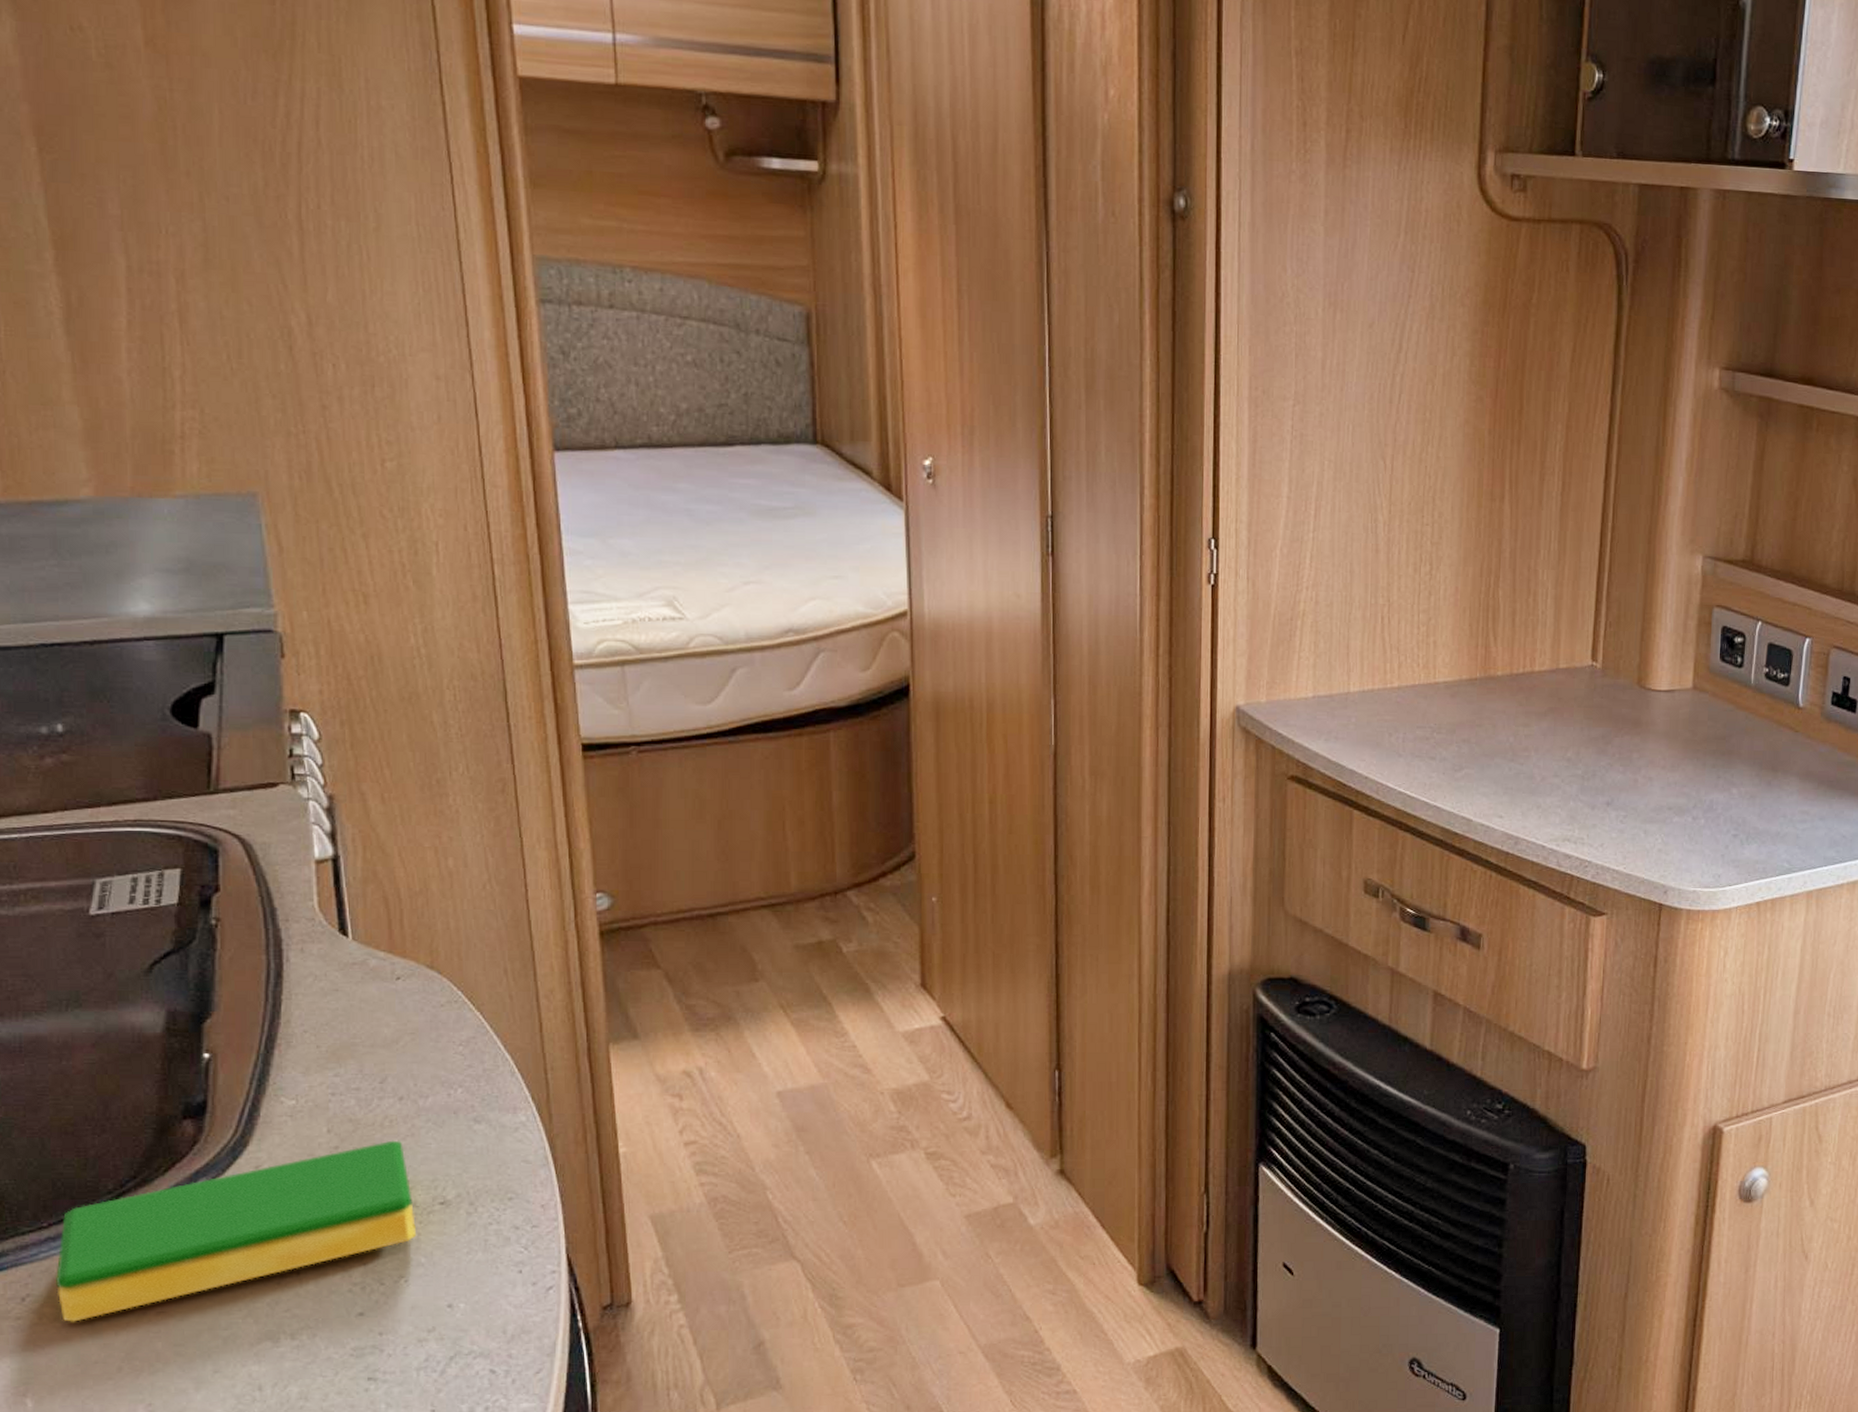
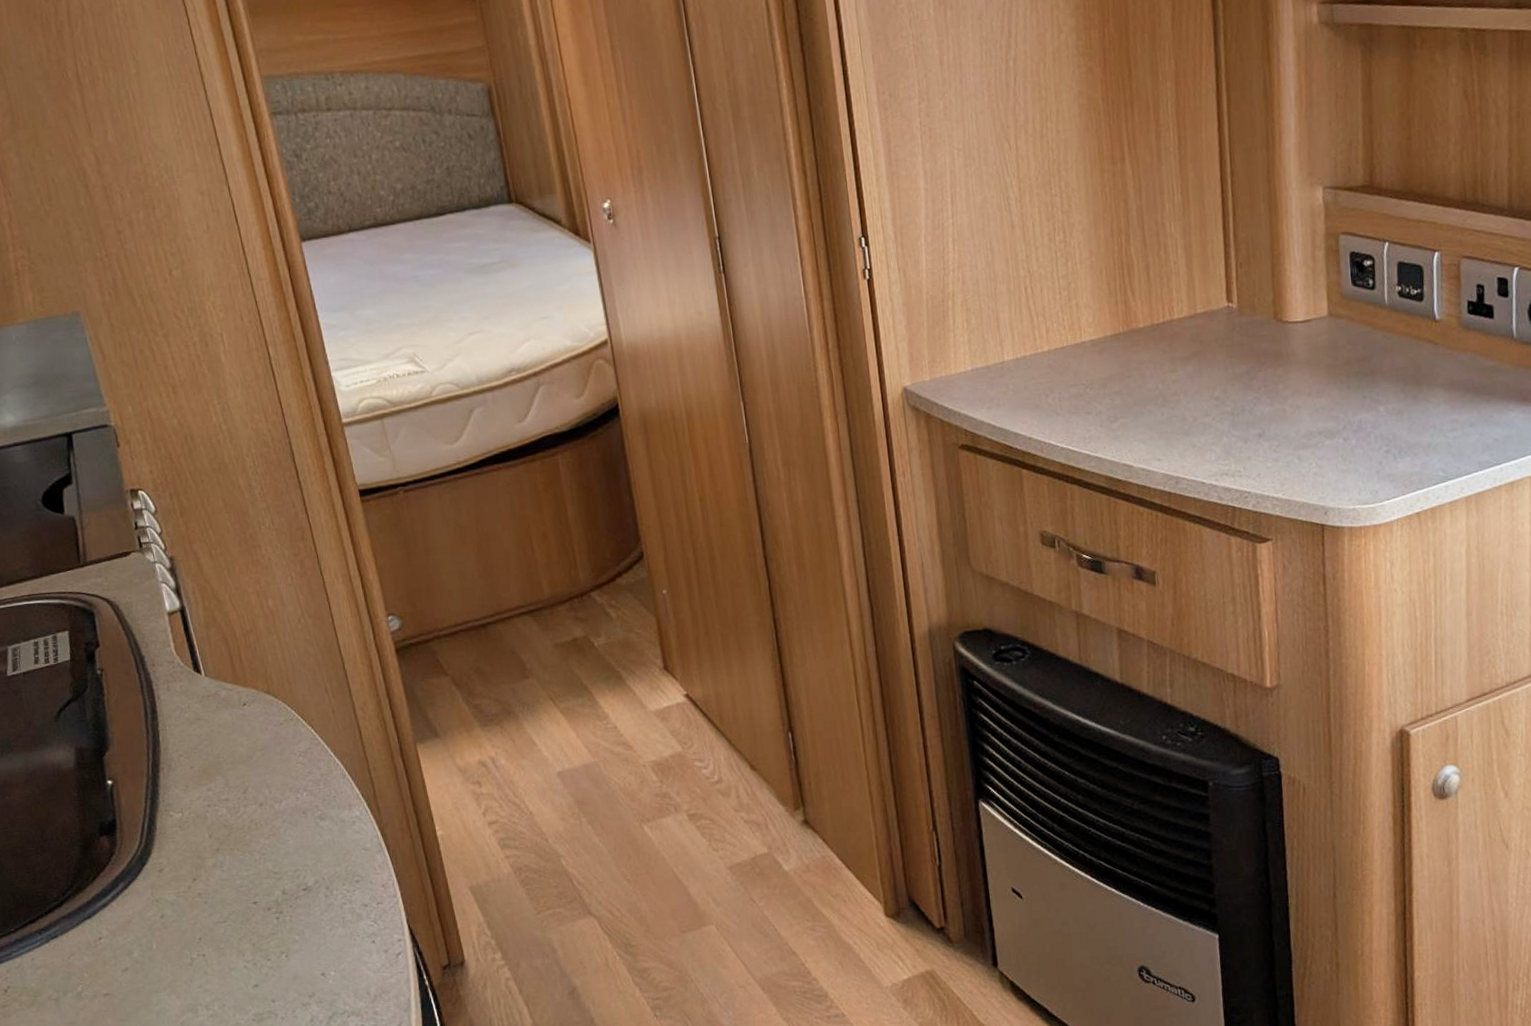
dish sponge: present [56,1140,416,1322] -> none [24,839,289,1007]

